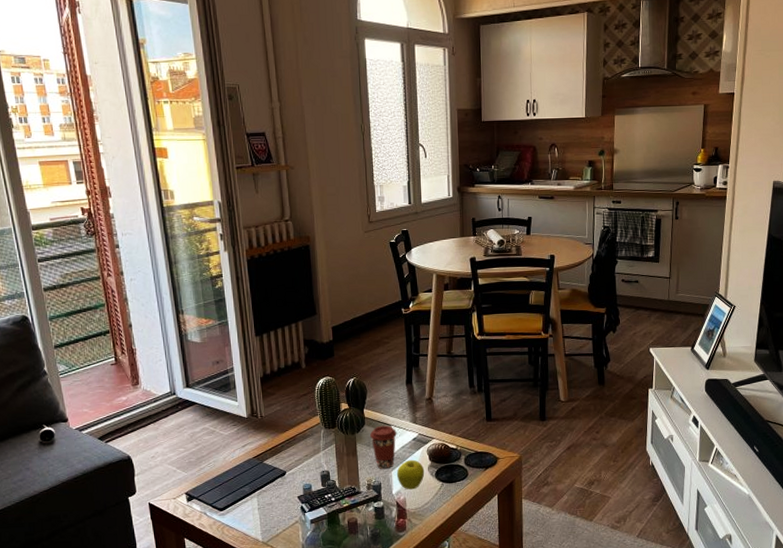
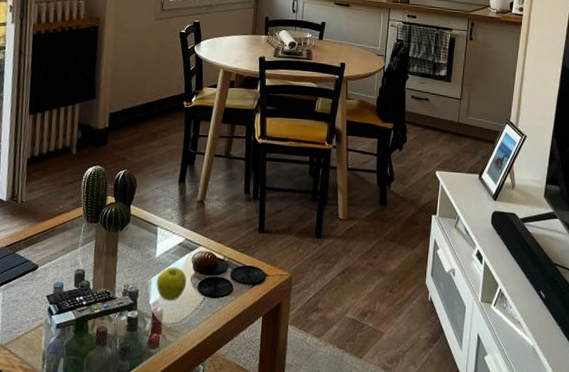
coffee cup: present [370,425,397,470] -> none [134,225,162,275]

